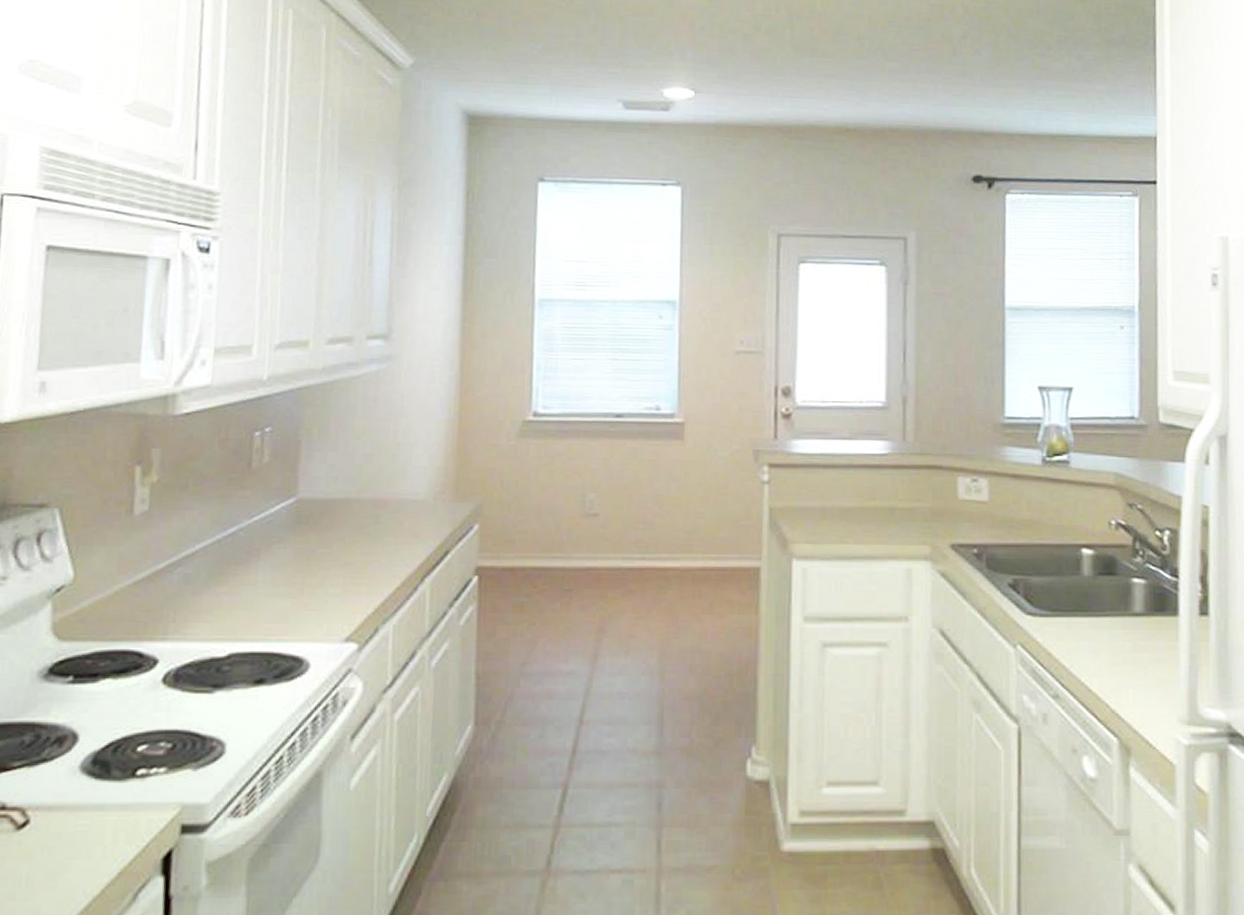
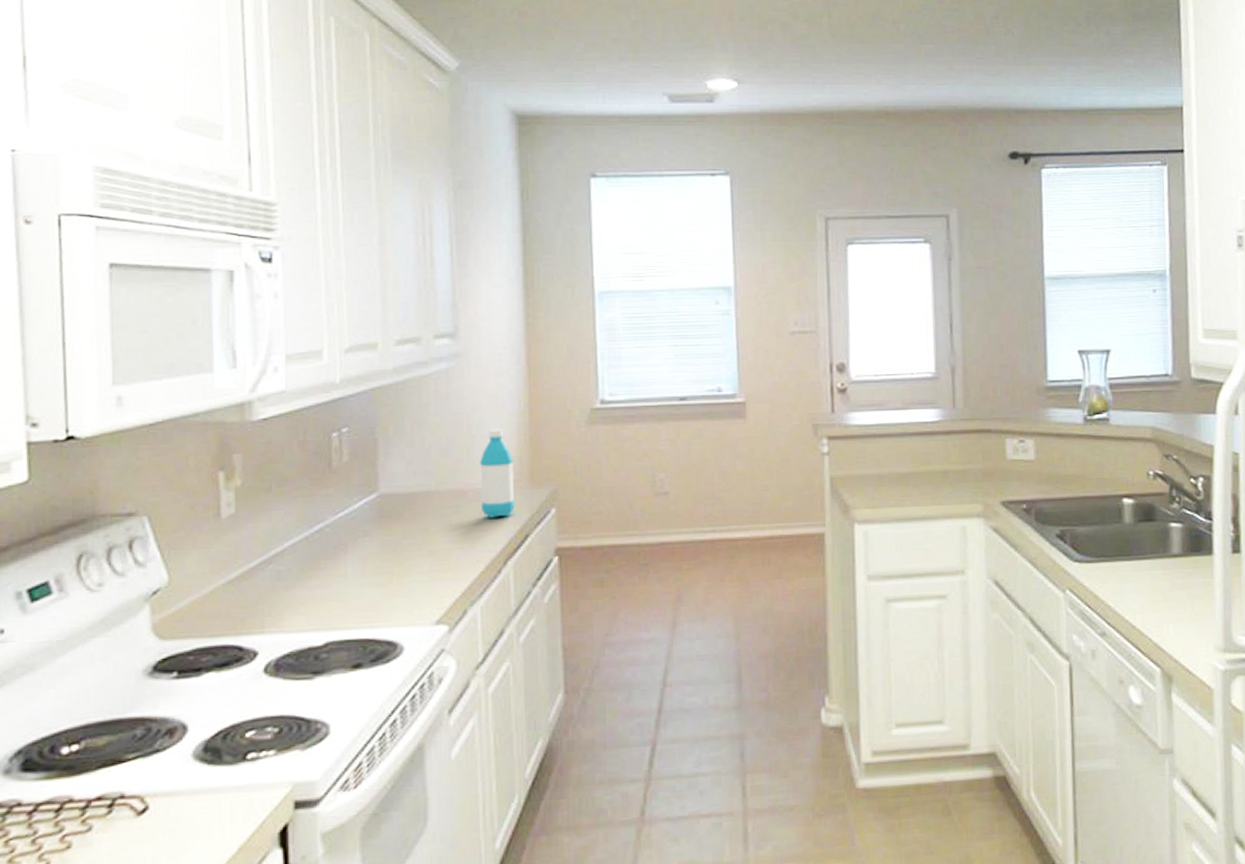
water bottle: none [402,436,439,531] -> present [480,428,515,518]

